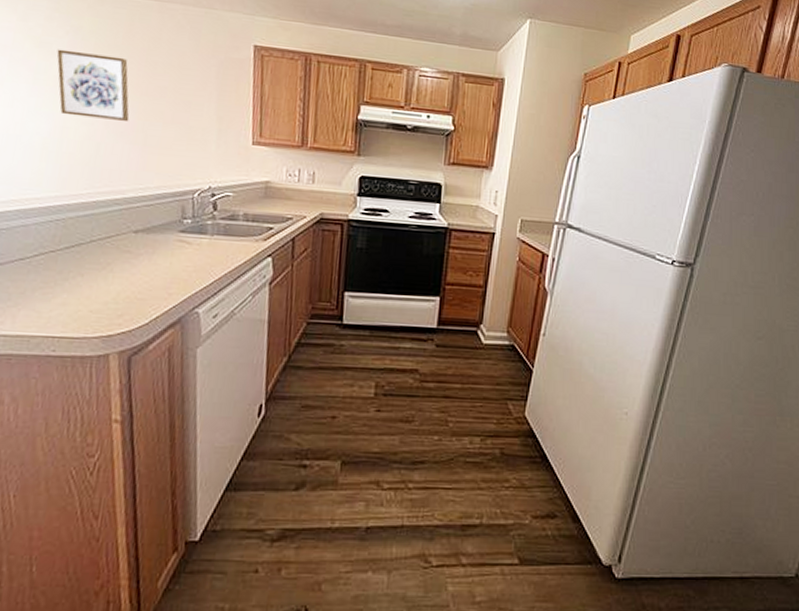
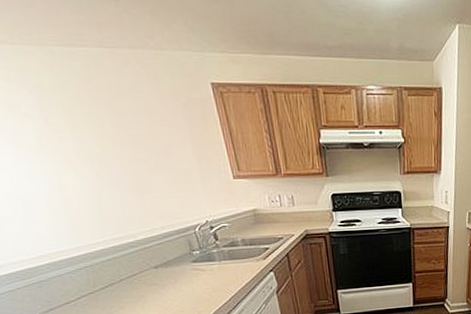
wall art: present [56,49,130,121] -> none [27,110,118,174]

